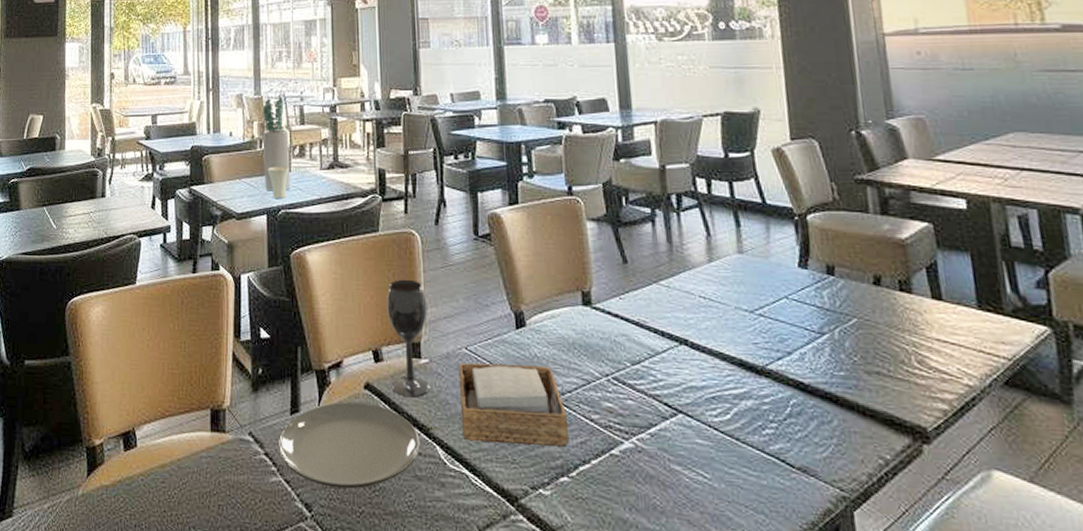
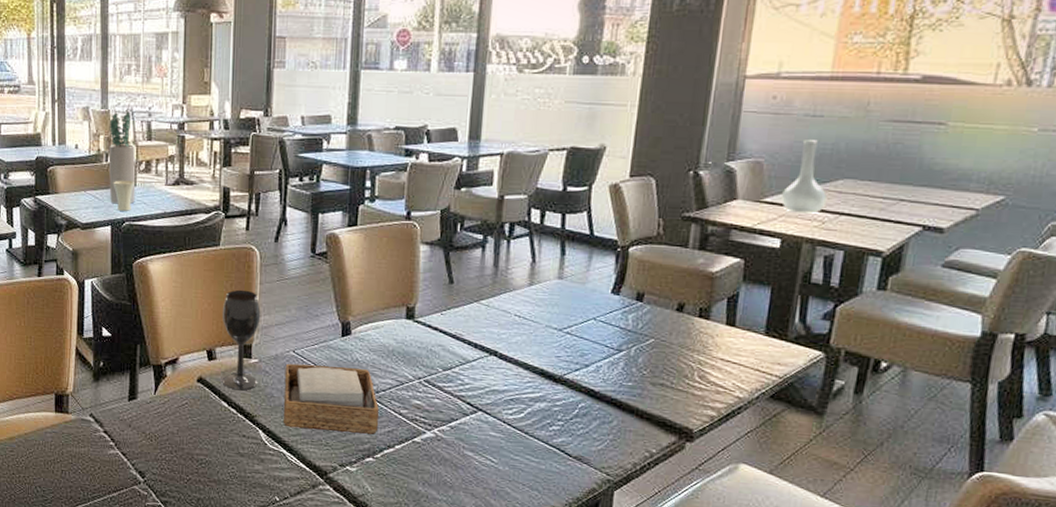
plate: present [279,402,420,489] -> none [117,392,245,462]
vase: none [953,93,1003,170] -> present [781,140,828,214]

